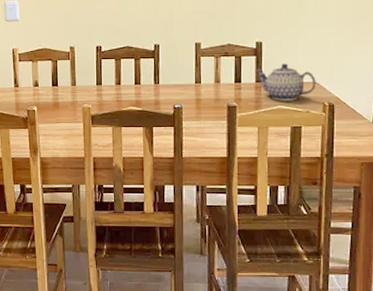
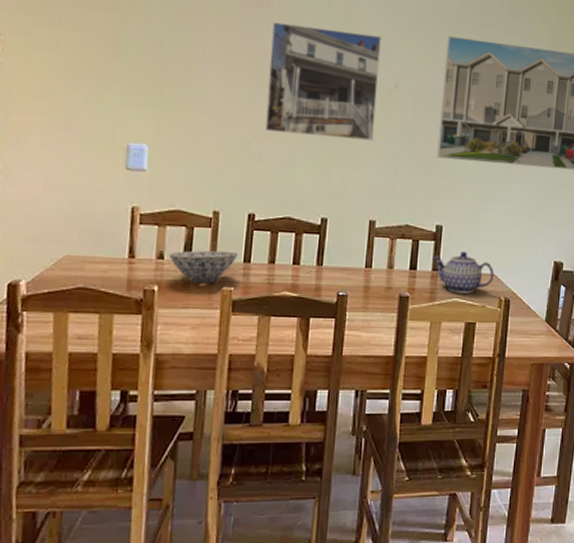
bowl: none [41,77,92,105] -> present [168,250,238,285]

